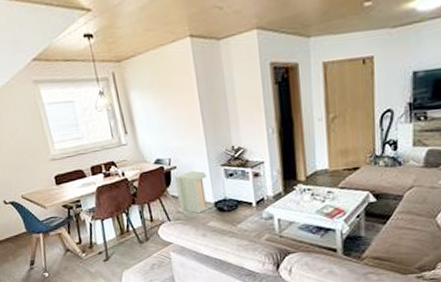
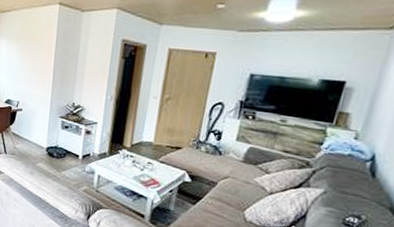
trash can: present [175,170,215,214] -> none [16,115,47,154]

